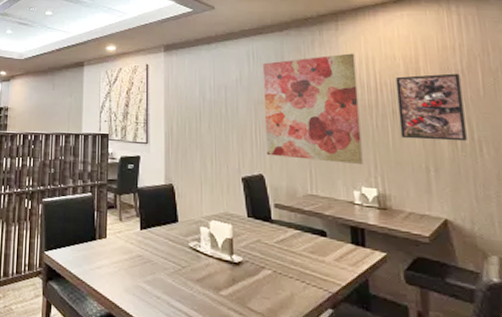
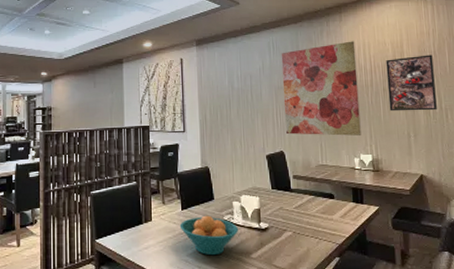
fruit bowl: none [137,238,207,287] -> present [179,215,239,256]

